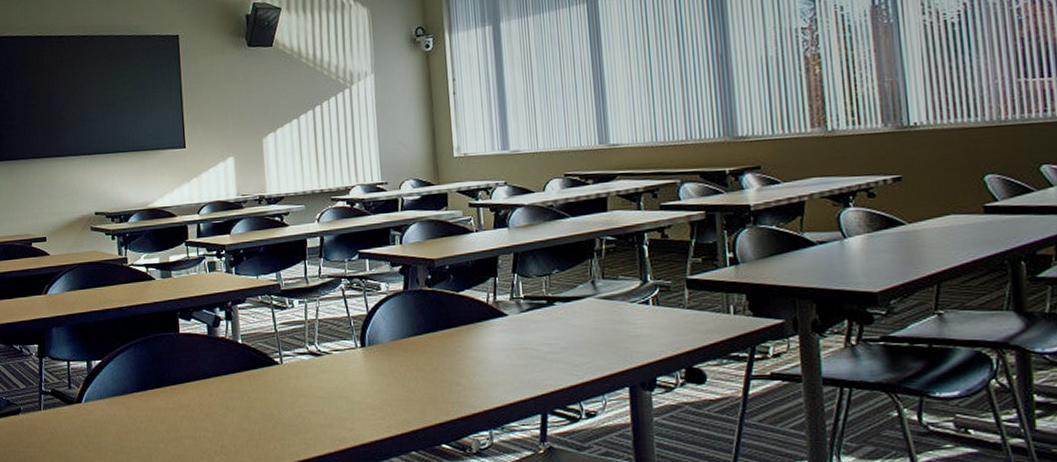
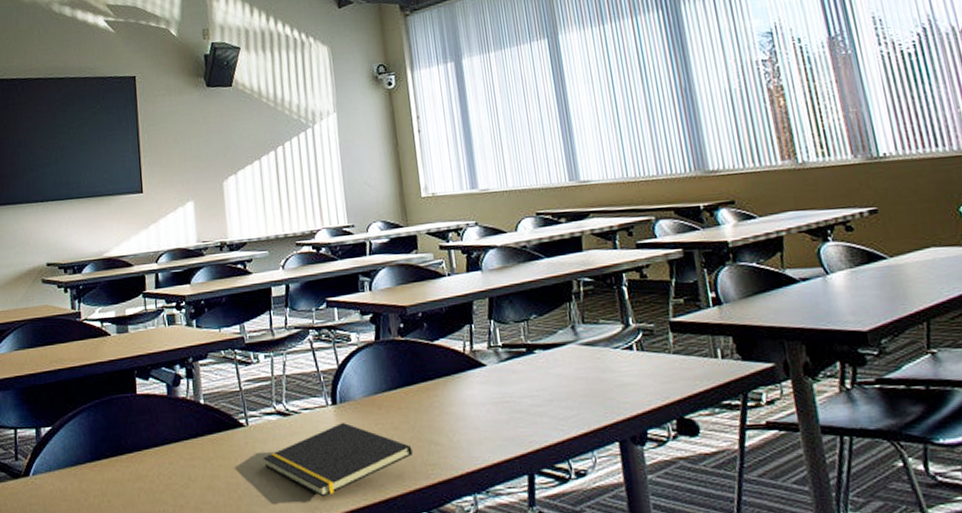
notepad: none [295,363,435,429] -> present [262,422,413,497]

